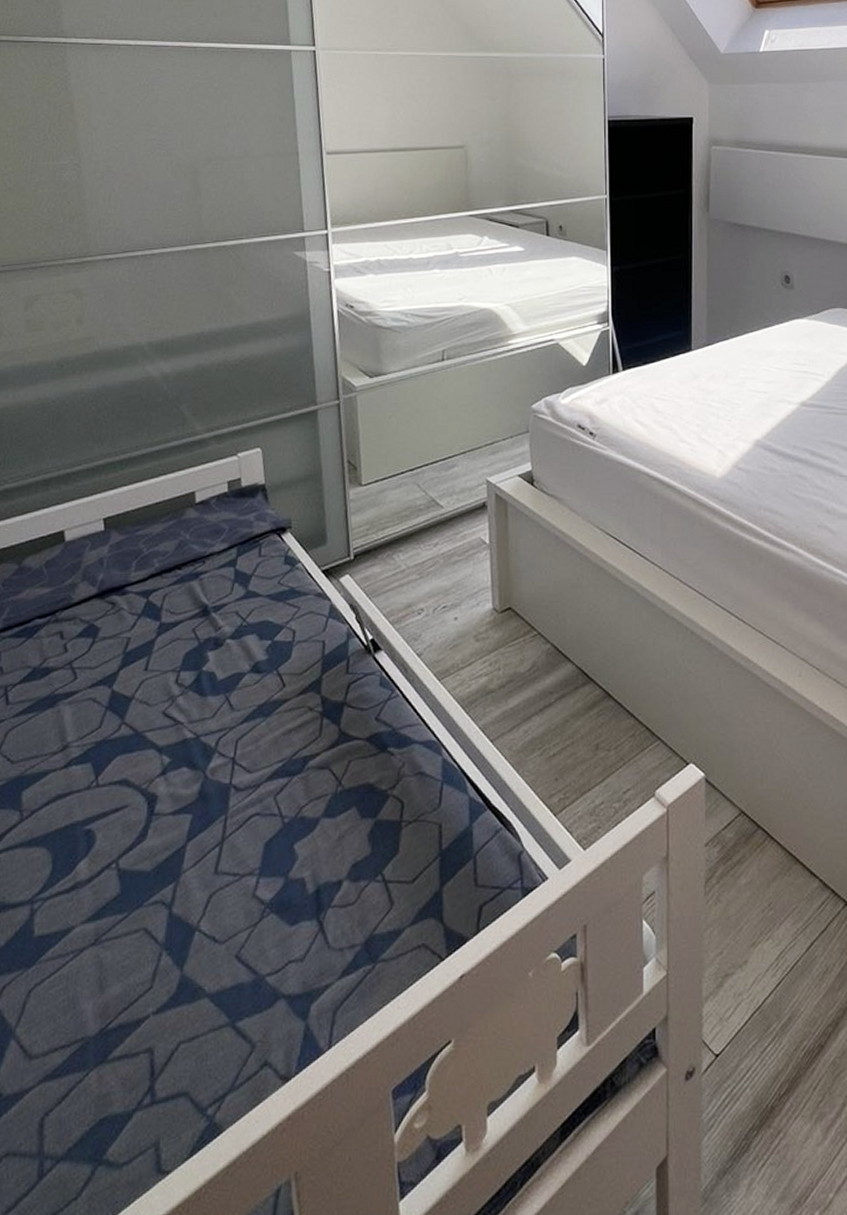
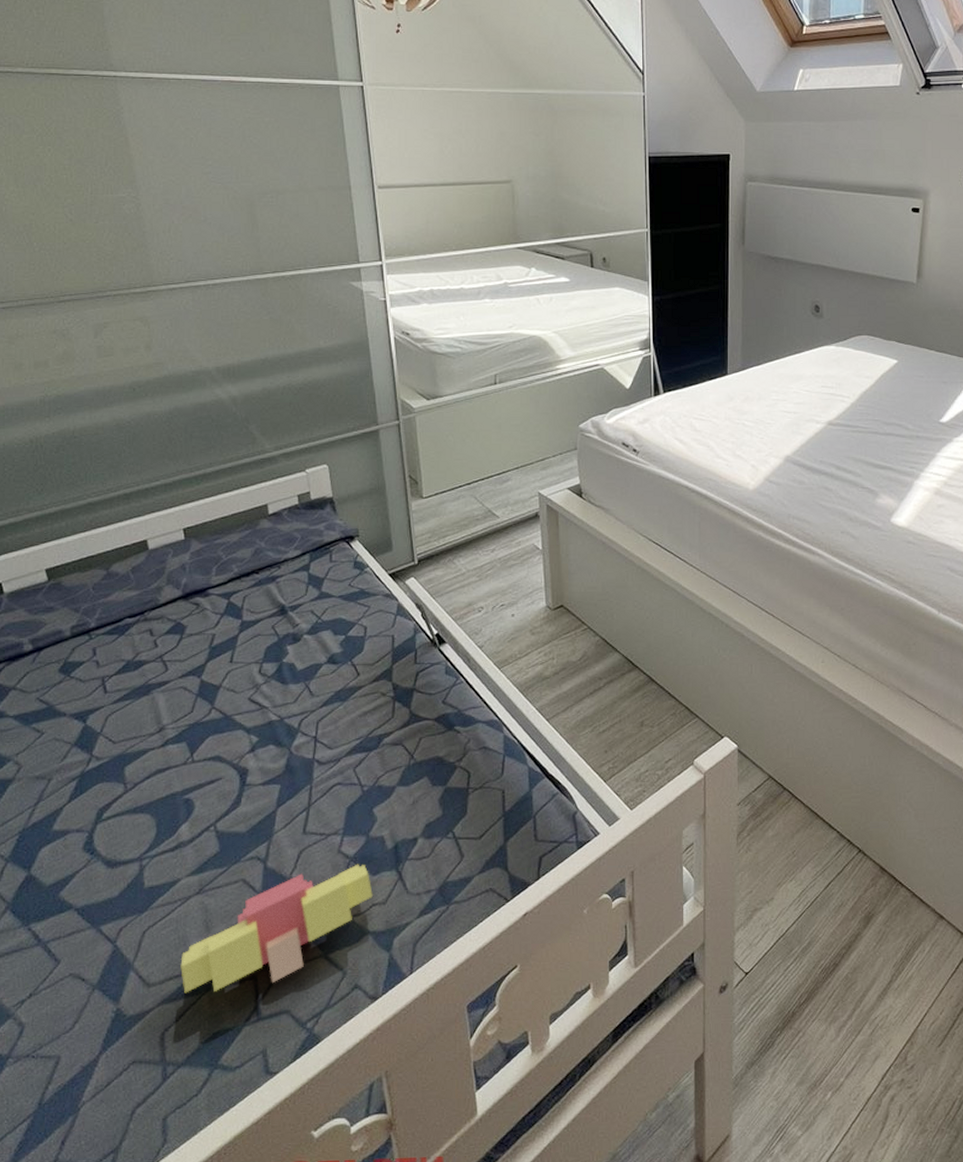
toy blocks: none [67,911,289,1068] -> present [180,864,373,993]

